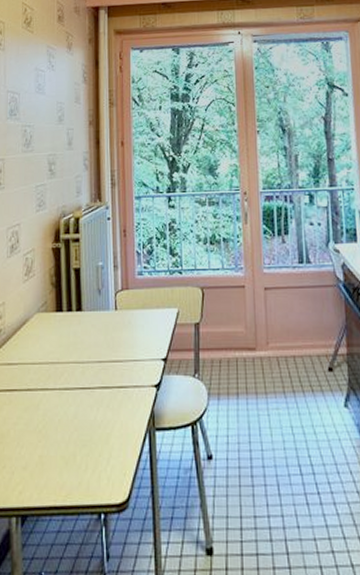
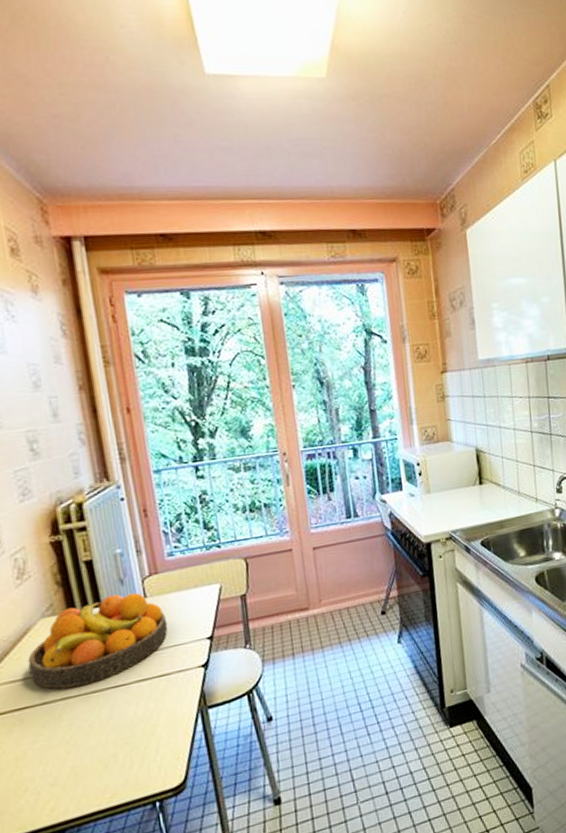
fruit bowl: none [22,303,131,380] -> present [27,593,168,690]

